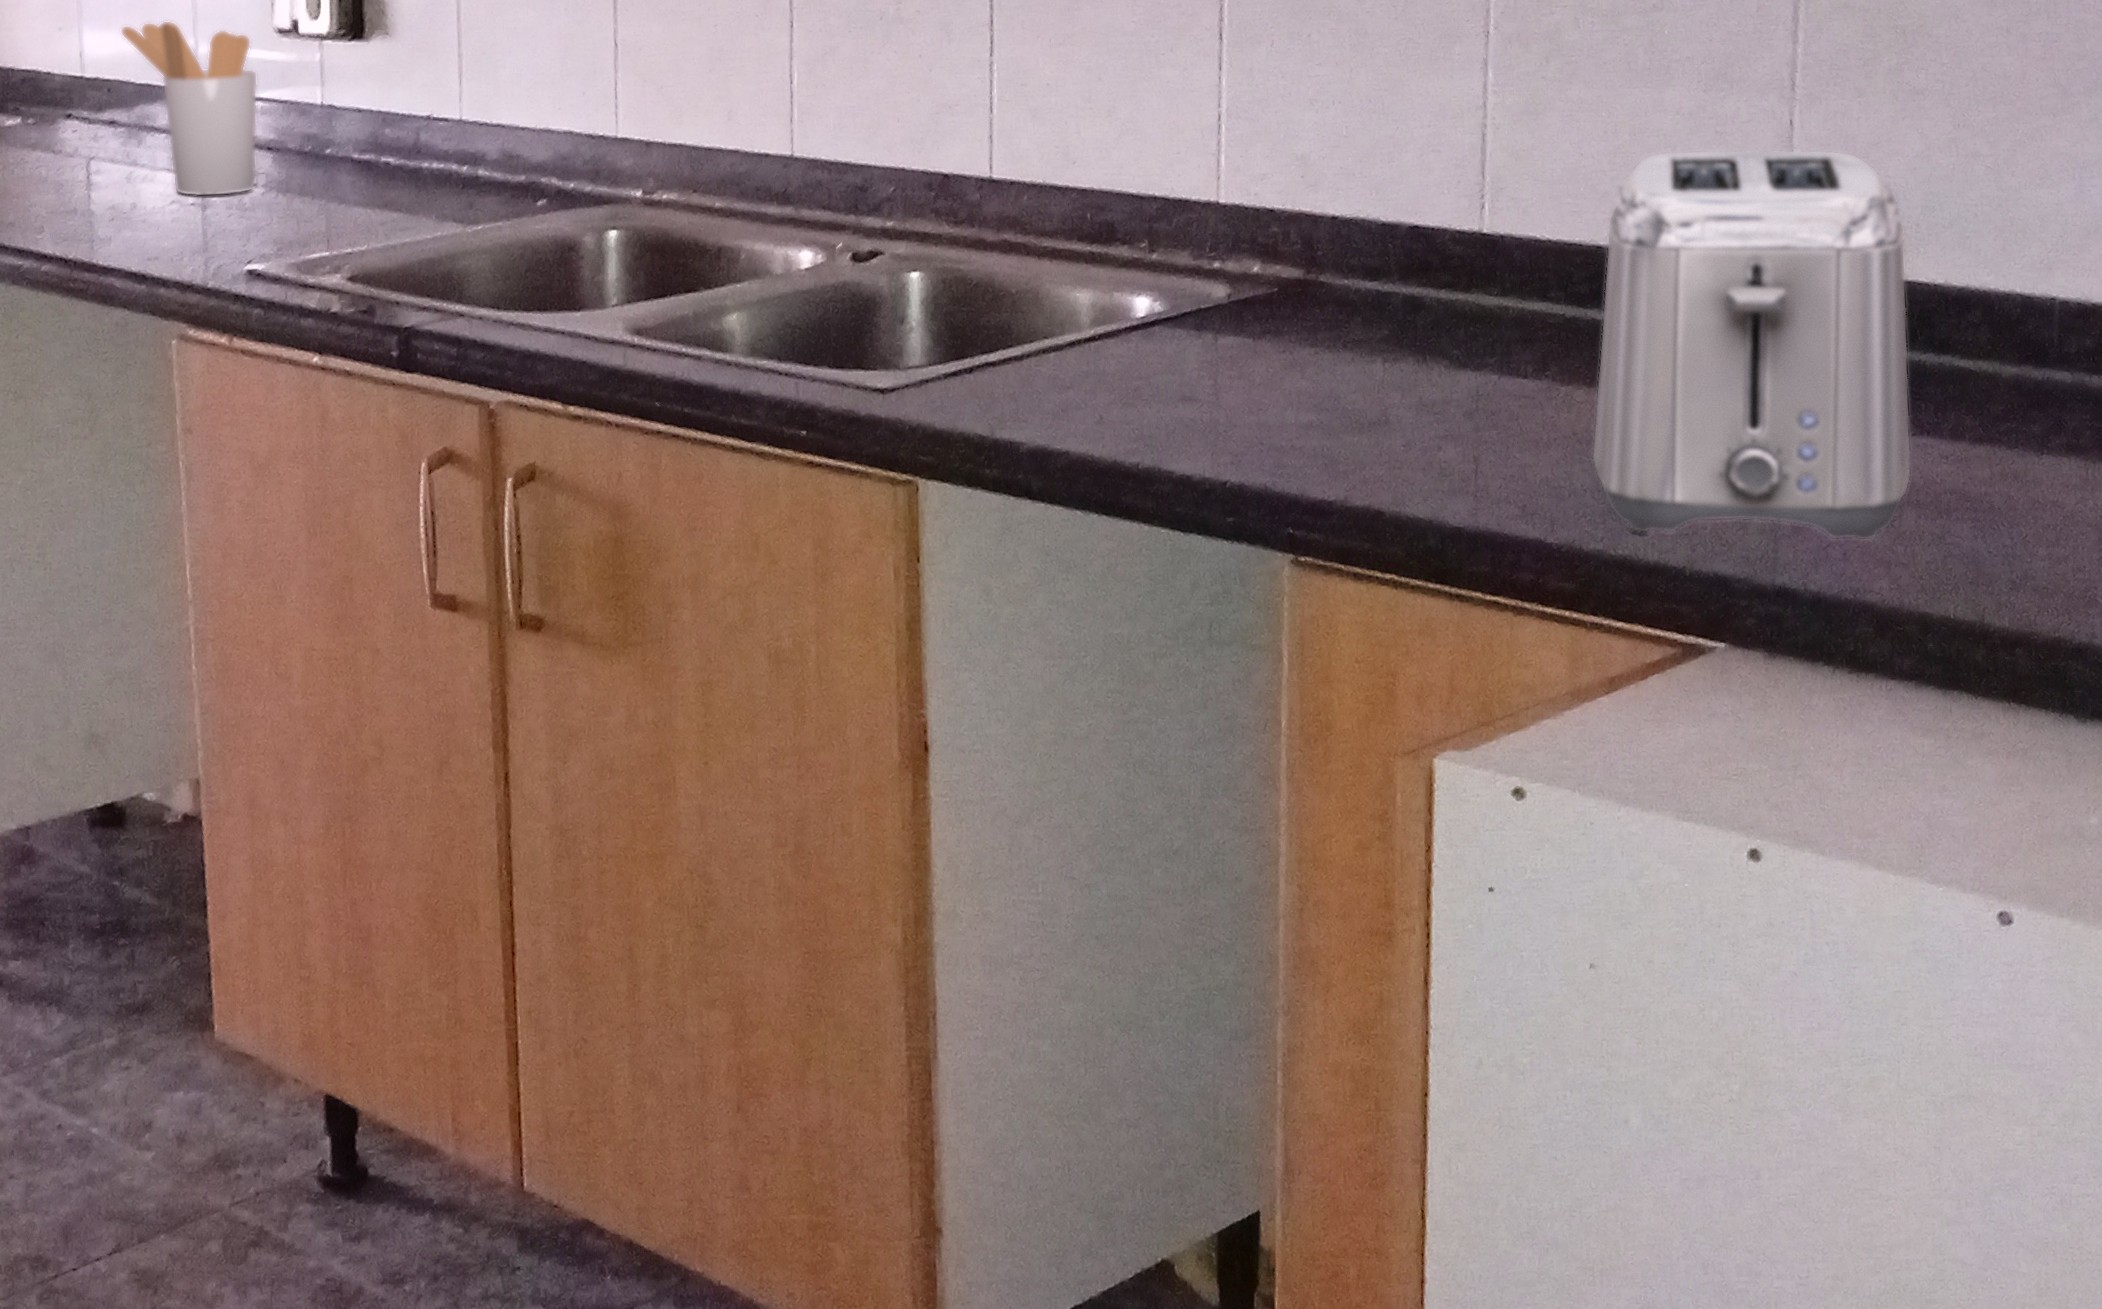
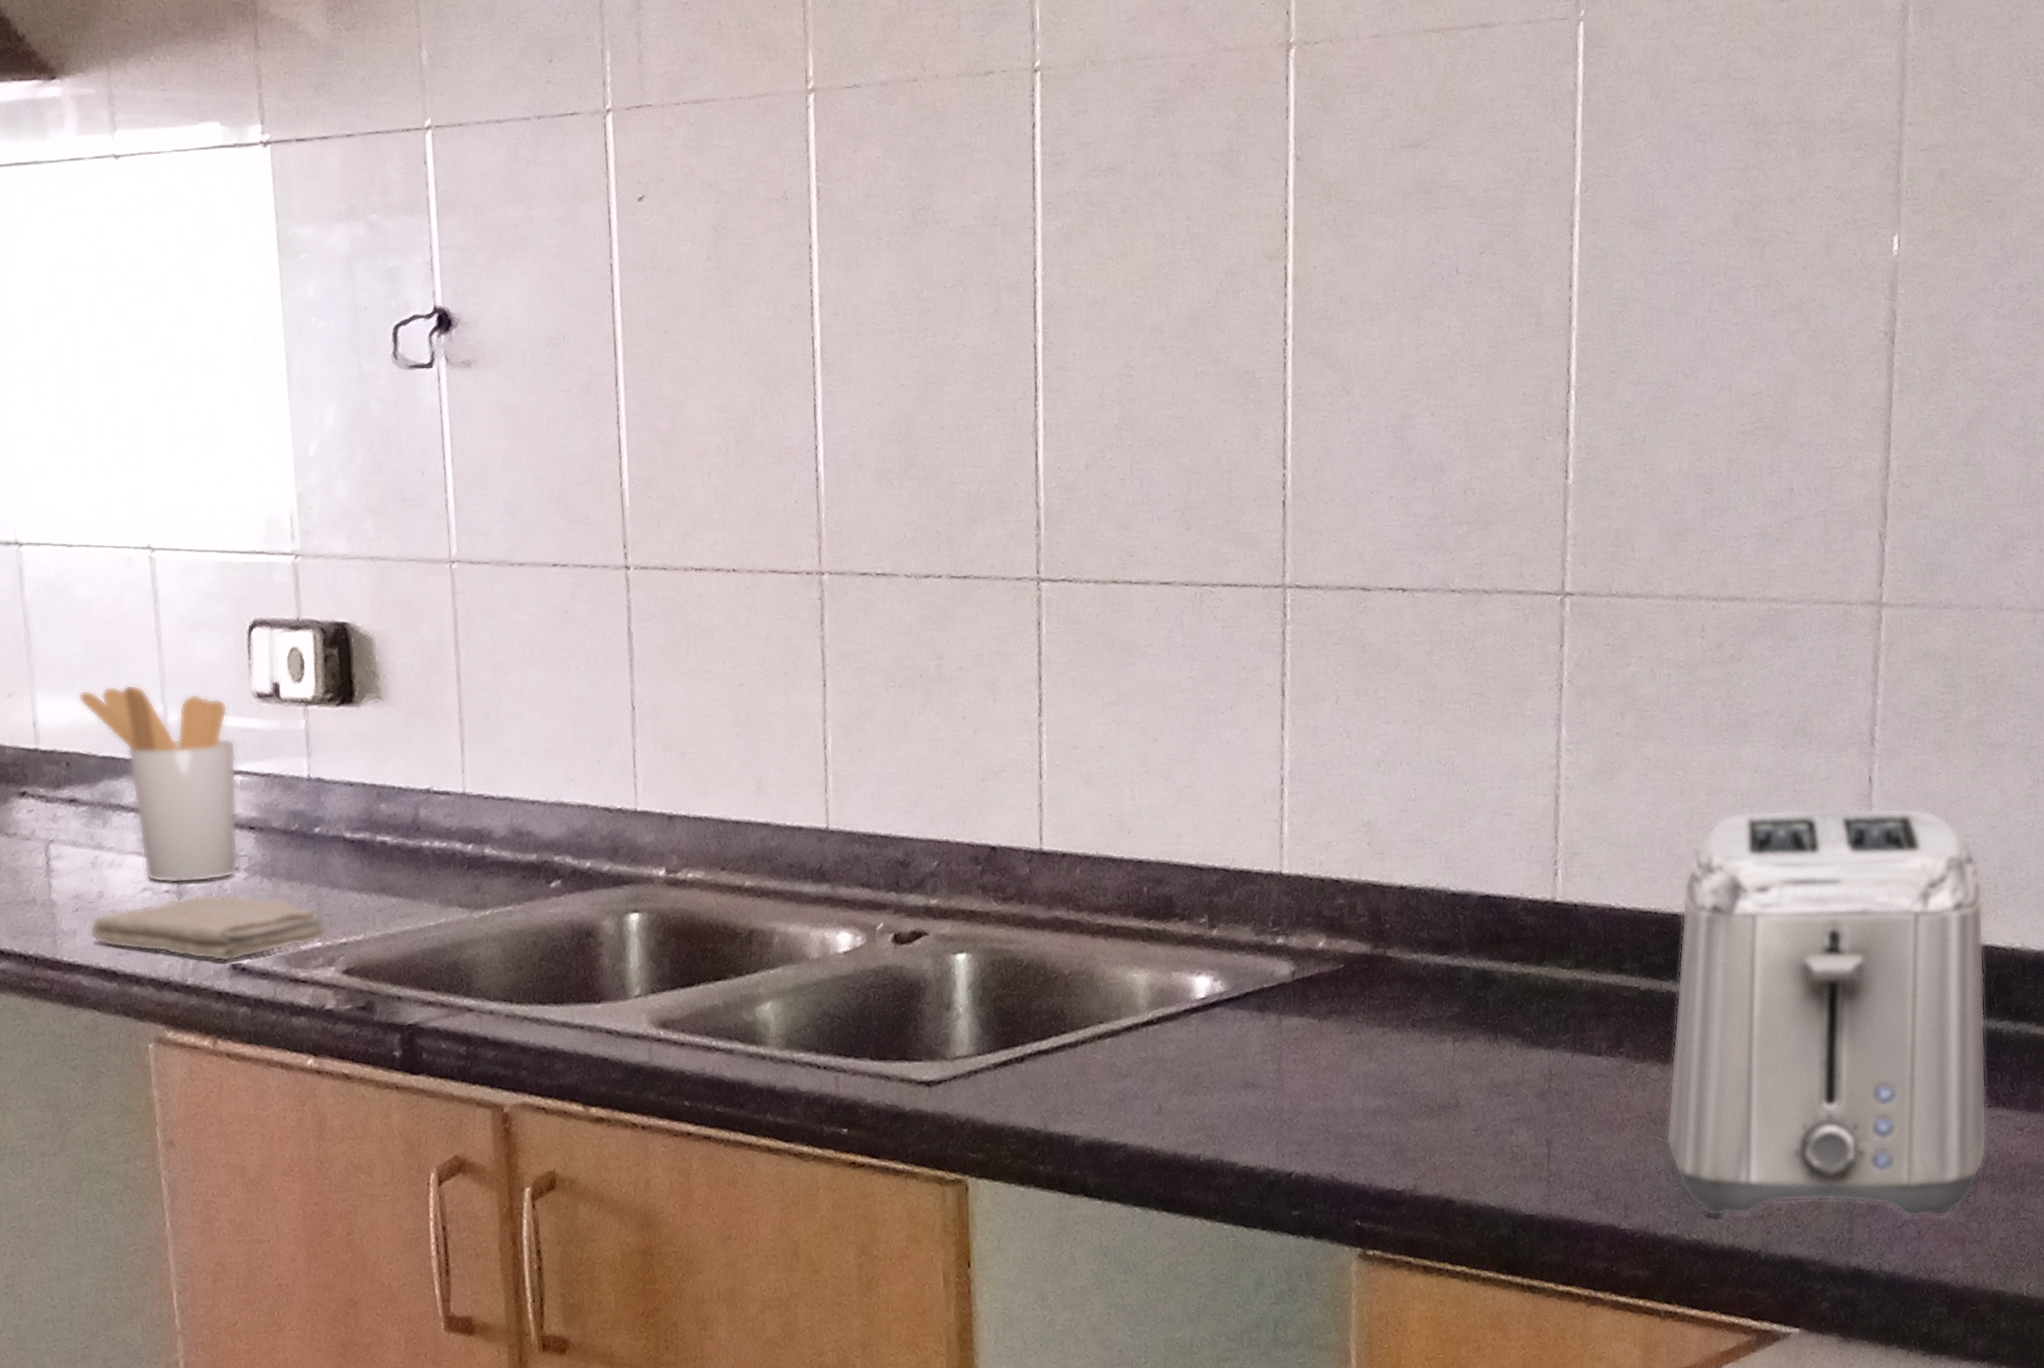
washcloth: none [123,206,336,268] -> present [89,893,329,962]

